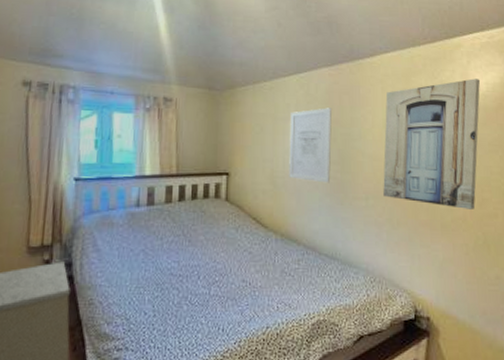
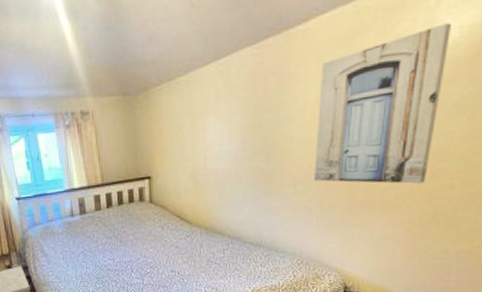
wall art: present [289,108,332,183] -> none [209,93,256,175]

